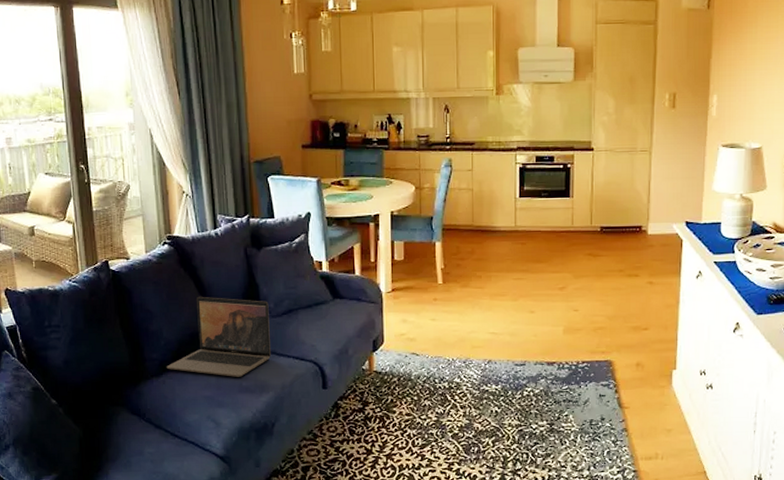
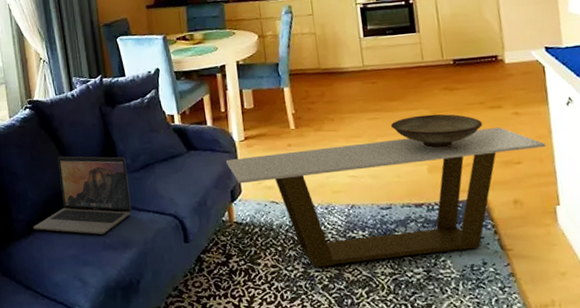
coffee table: none [372,294,673,417] -> present [226,127,547,268]
decorative bowl: none [534,278,619,311] -> present [390,114,483,148]

